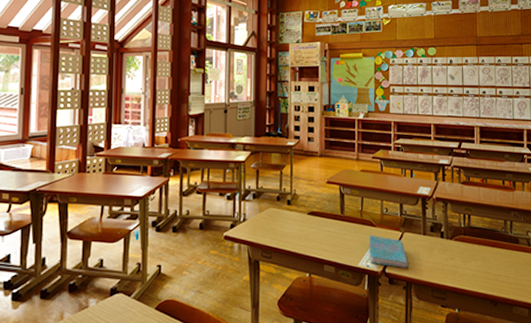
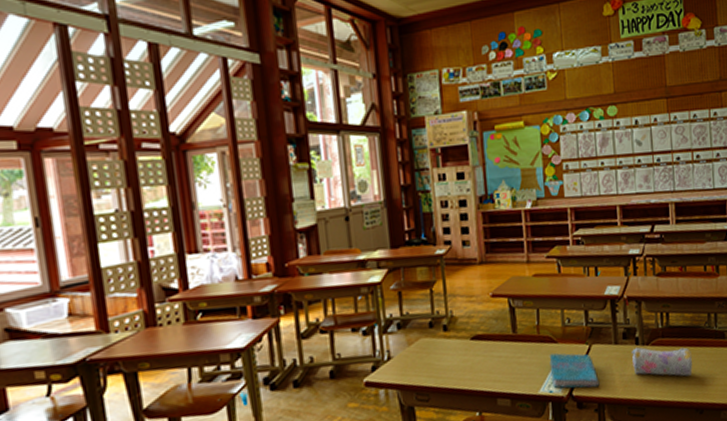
pencil case: none [437,240,489,271] -> present [632,347,692,376]

